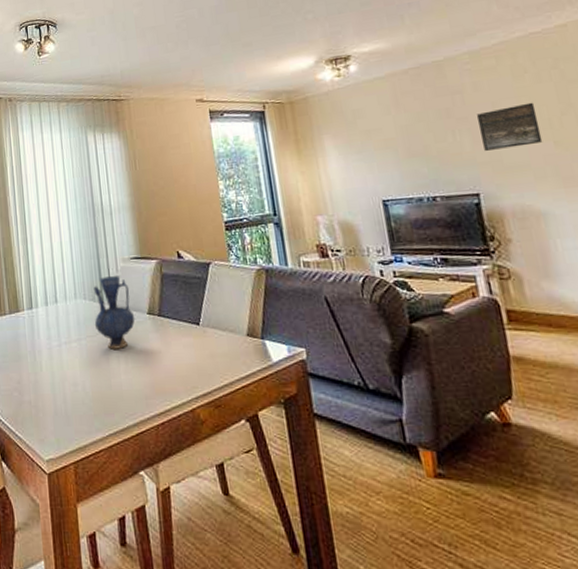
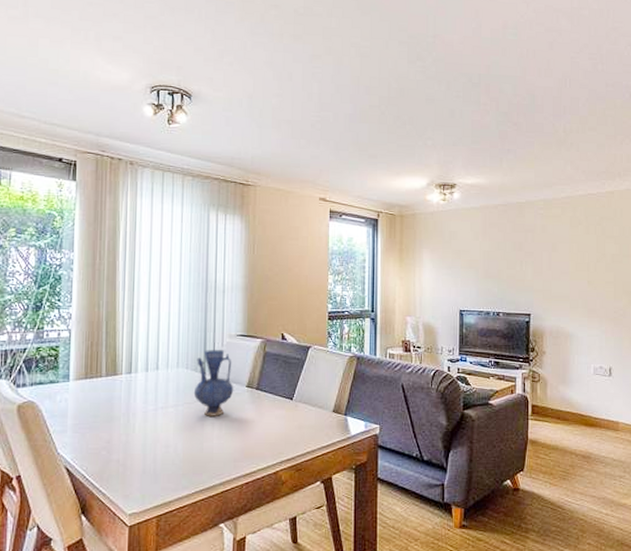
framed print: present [476,102,543,151] -> none [540,248,581,282]

